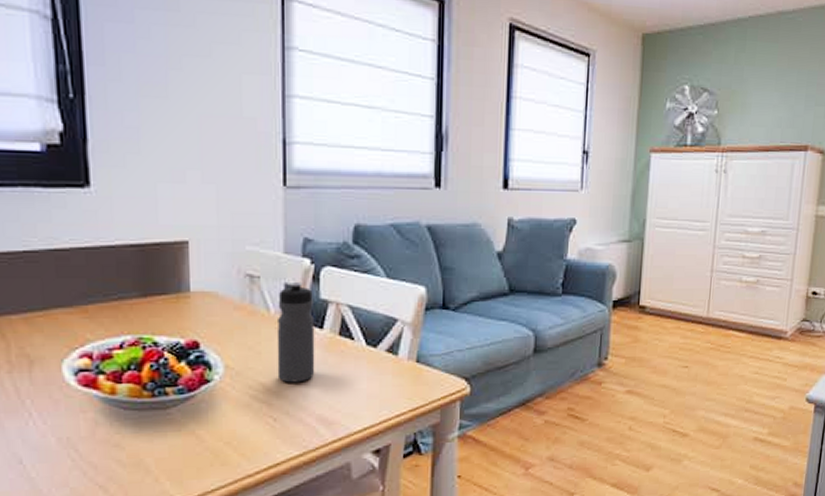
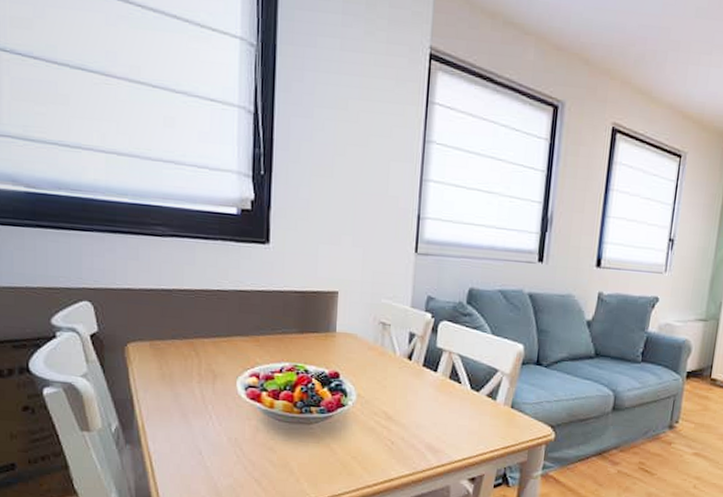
water bottle: present [276,281,315,383] -> none [397,331,431,415]

